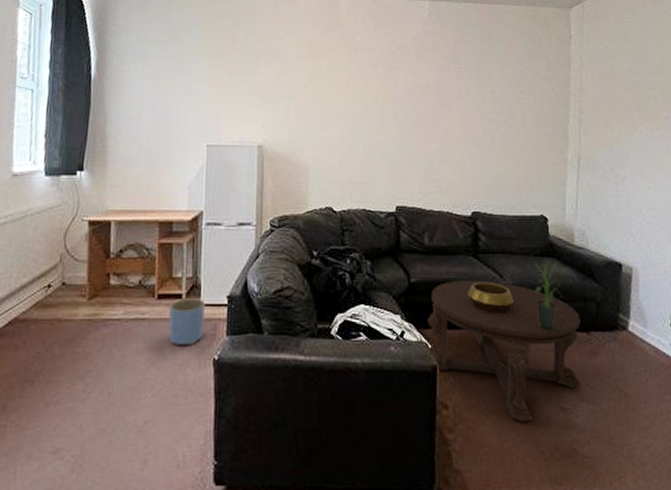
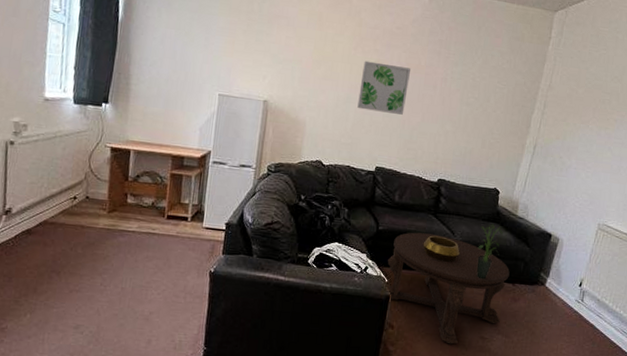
planter: present [168,297,205,345] -> none [174,220,207,258]
wall art: none [365,87,420,142] -> present [357,60,410,115]

